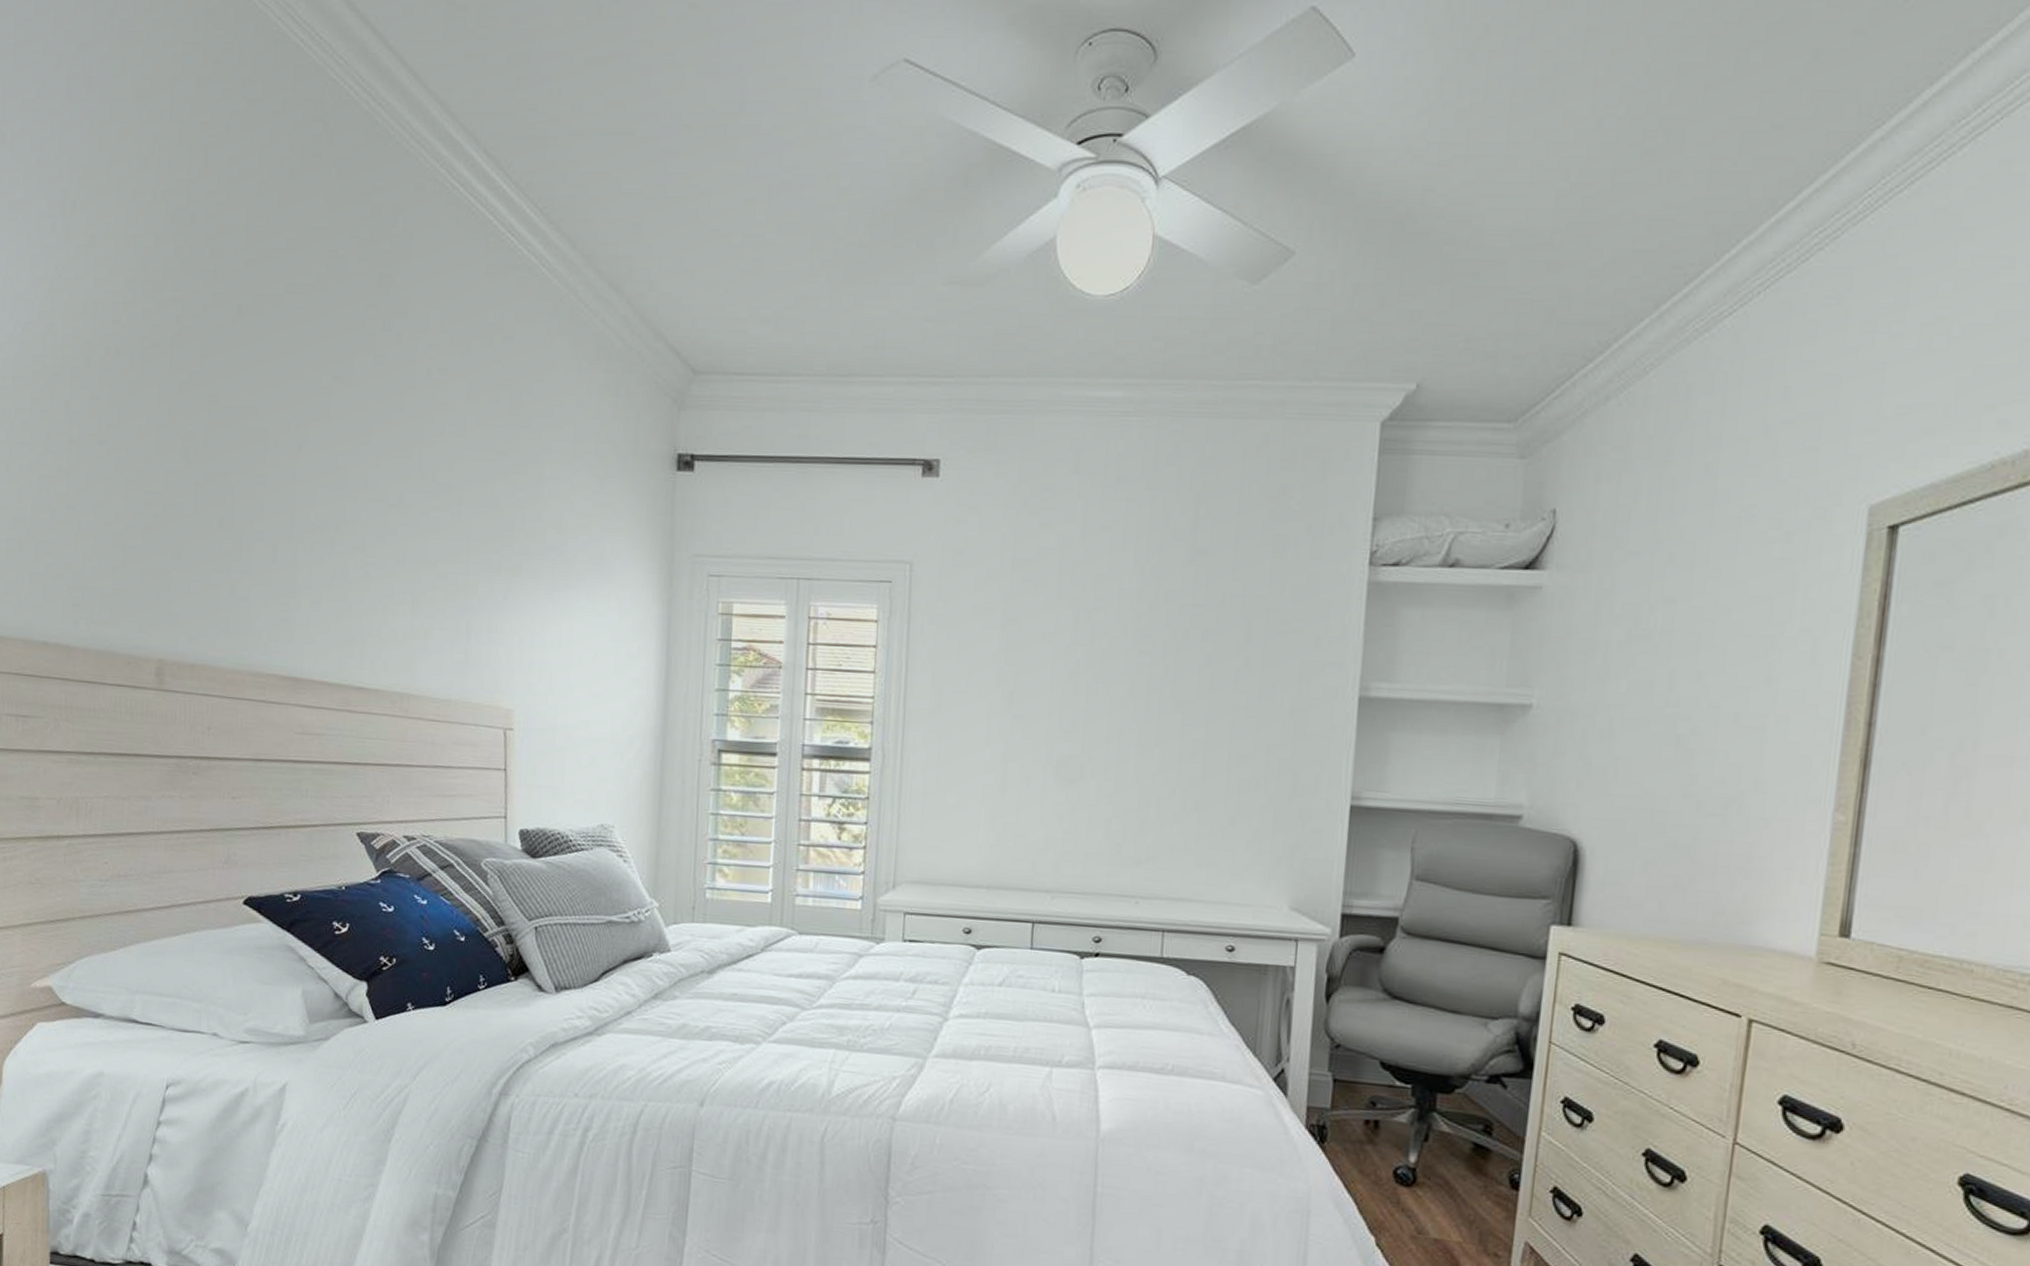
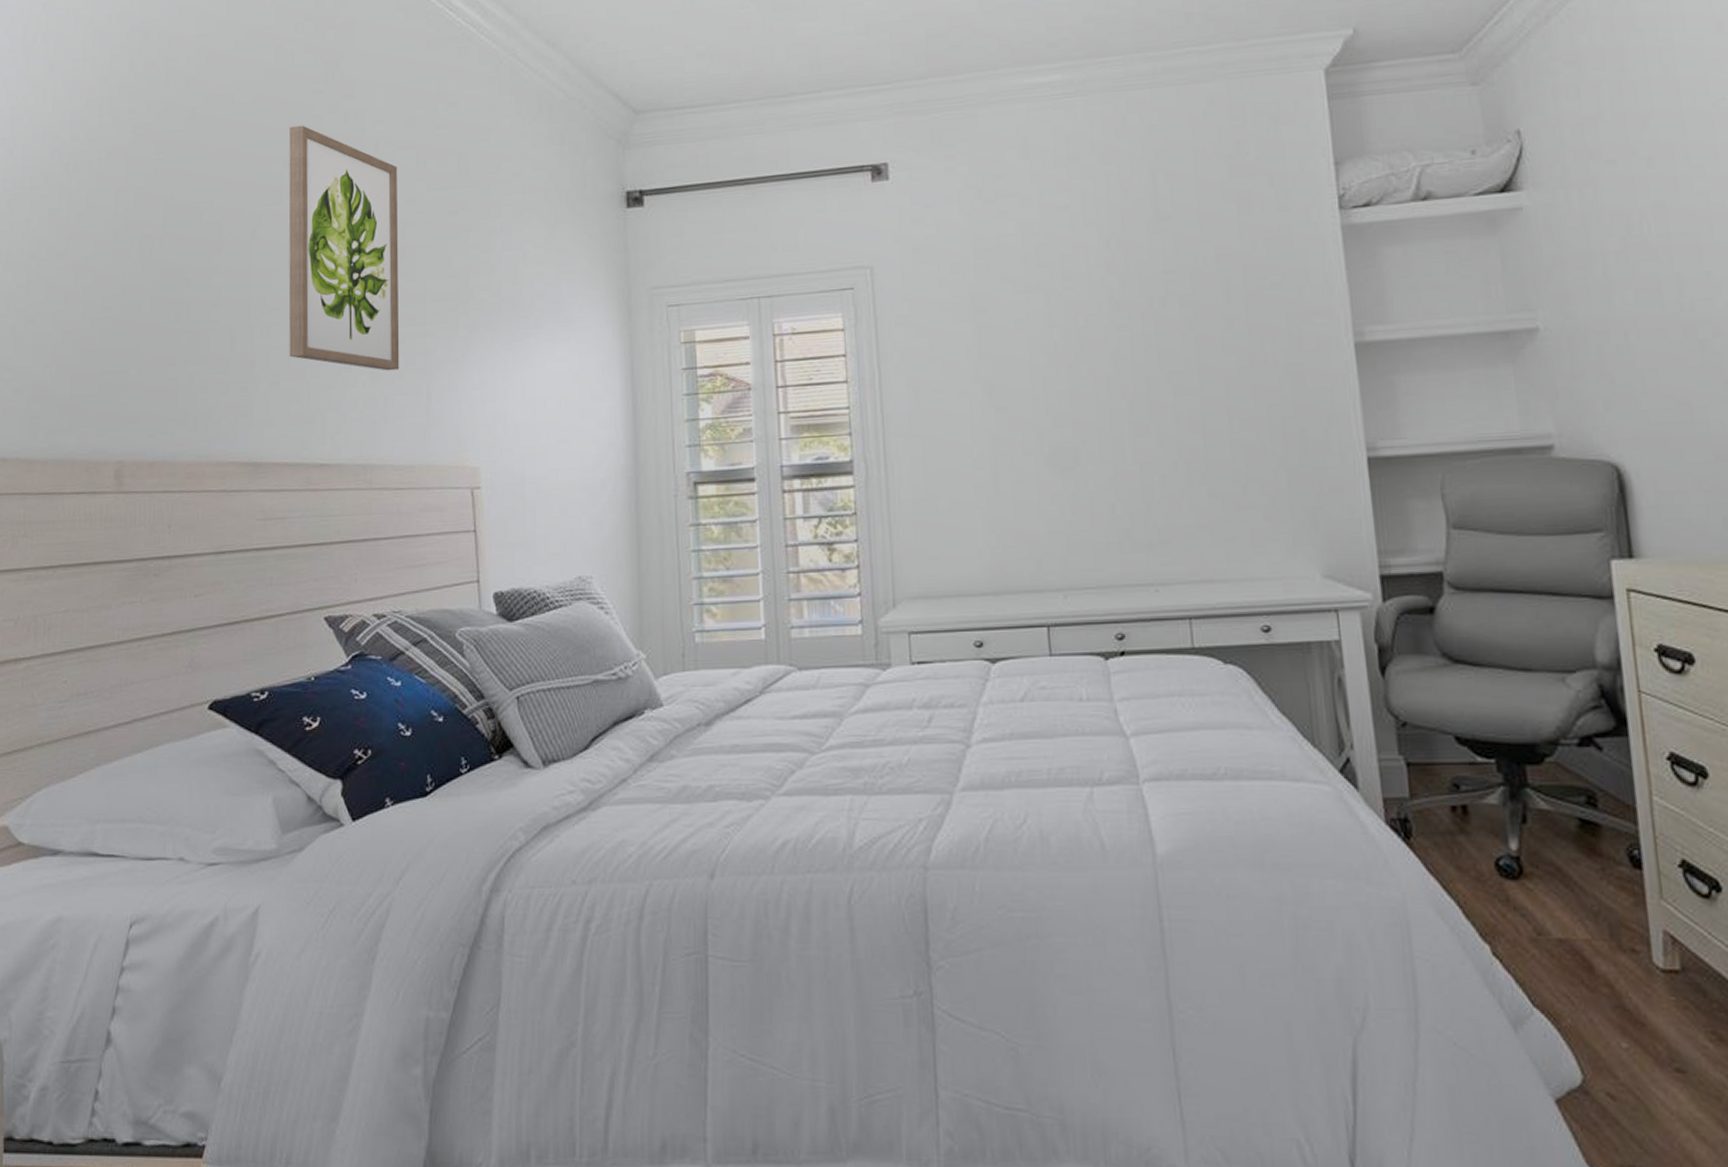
wall art: none [331,339,449,605] -> present [289,125,400,371]

